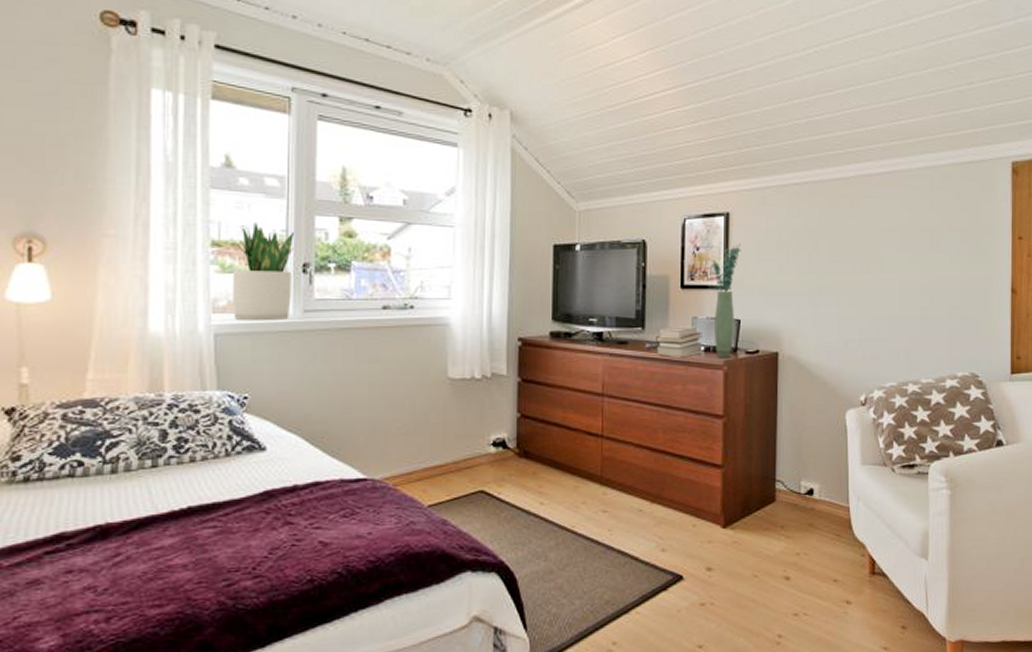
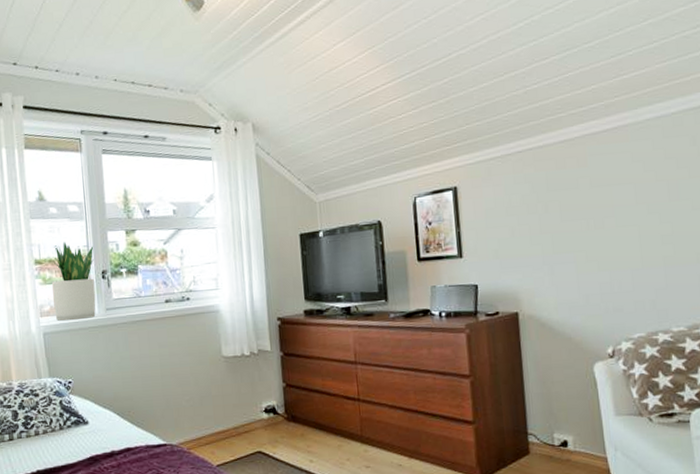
books: present [655,325,702,359] -> none [398,294,444,326]
vase: present [712,243,741,358] -> none [445,214,473,322]

